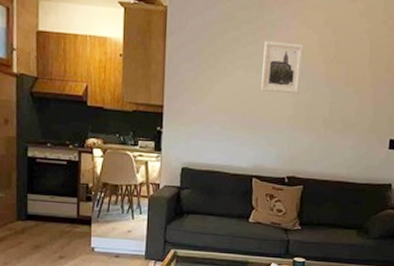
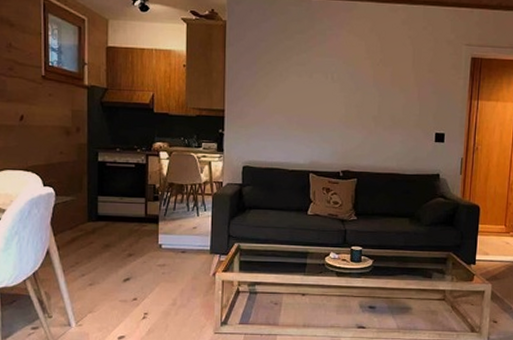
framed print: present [260,41,304,94] -> none [313,49,352,95]

